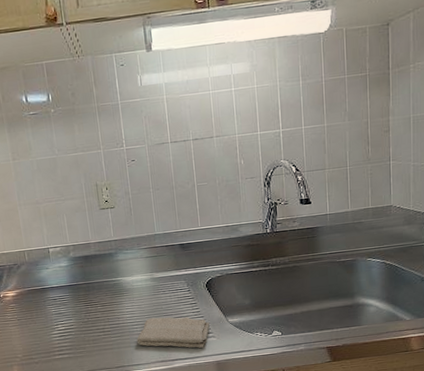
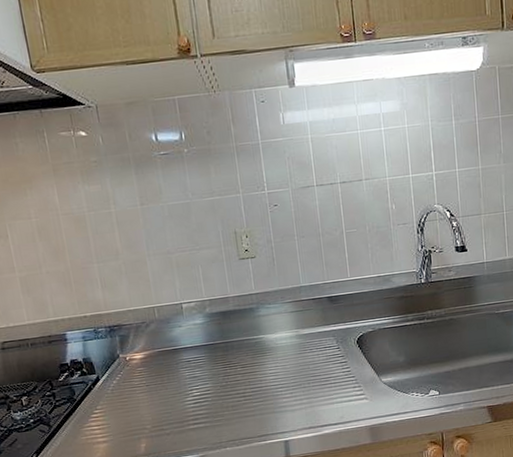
washcloth: present [136,317,211,349] -> none [281,377,362,413]

